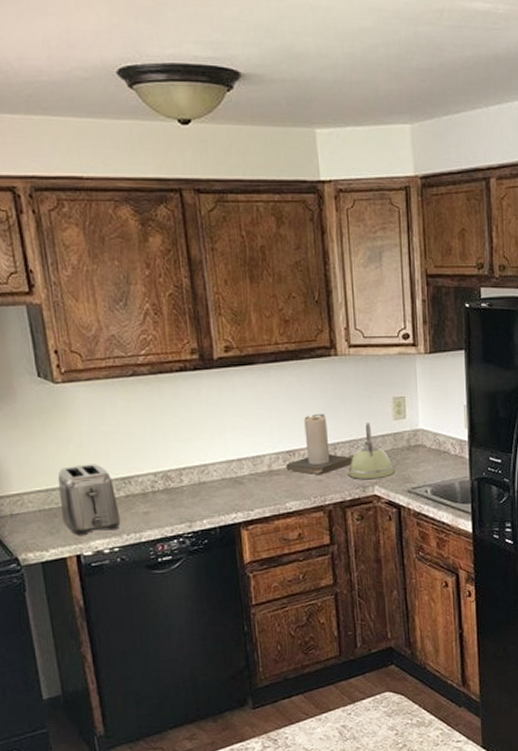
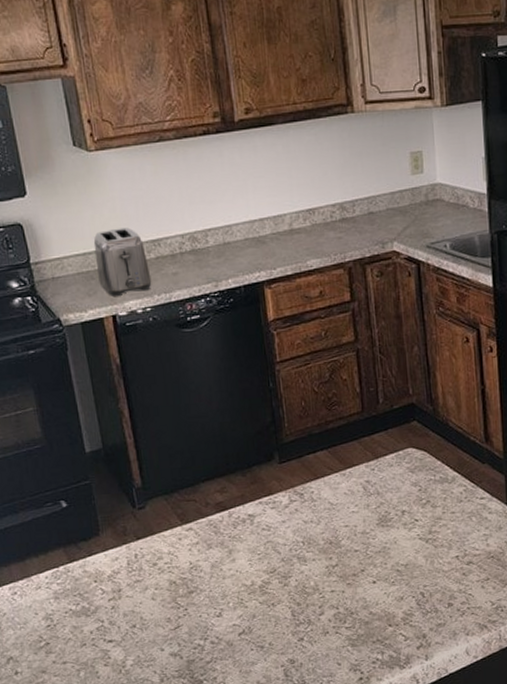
paper towel roll: present [285,413,353,475] -> none [306,170,371,233]
kettle: present [348,422,395,480] -> none [367,178,414,236]

